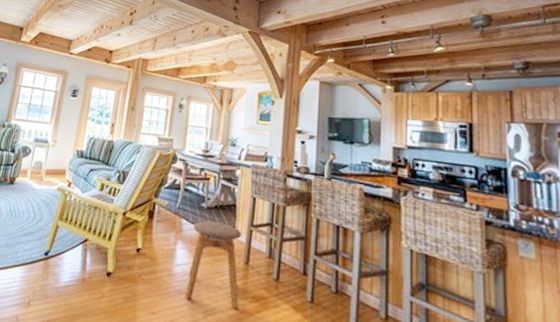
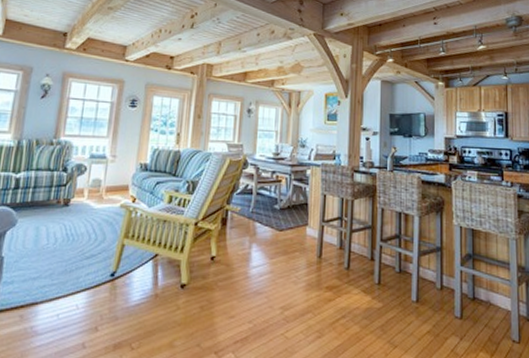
stool: present [185,220,241,310] -> none [262,221,314,301]

